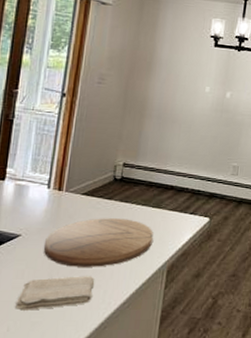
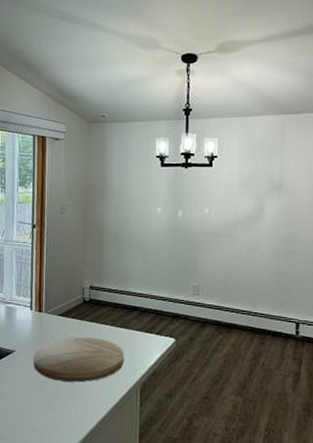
washcloth: present [15,276,94,311] -> none [17,389,77,418]

